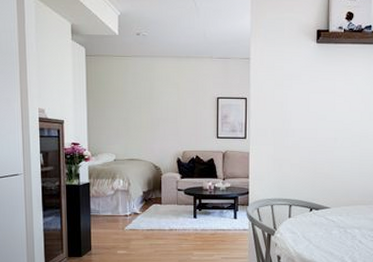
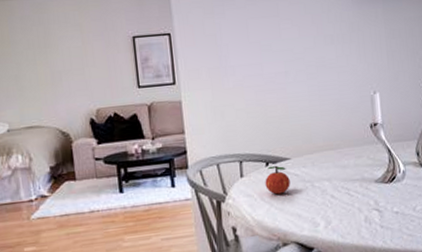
apple: none [307,212,328,235] -> present [265,165,290,195]

